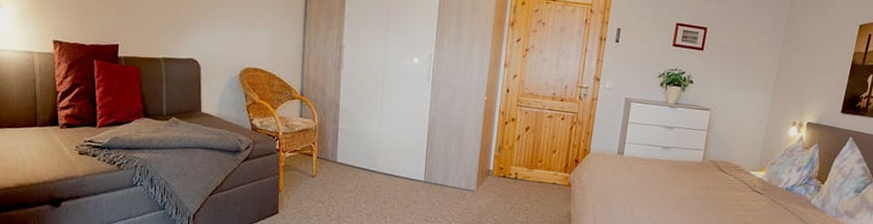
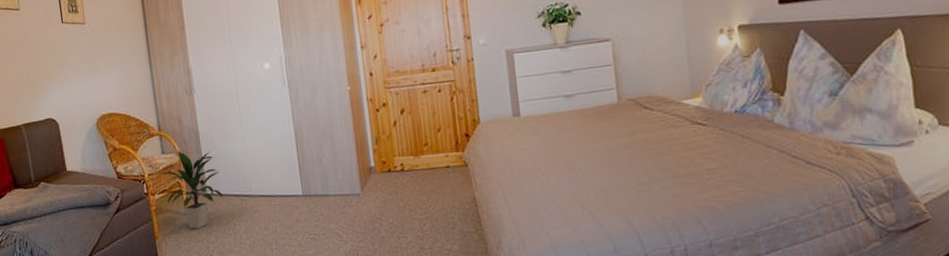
indoor plant: none [292,117,352,191] -> present [157,150,223,229]

